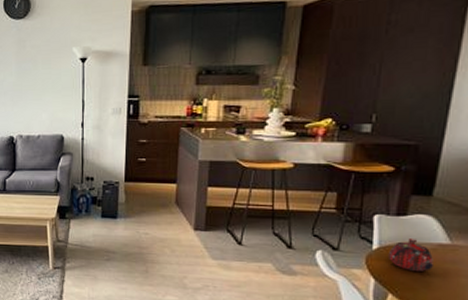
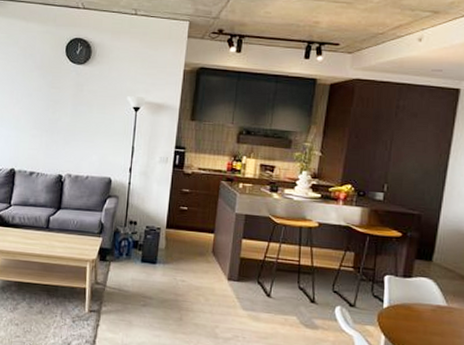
teapot: present [388,237,435,271] -> none [396,298,434,331]

